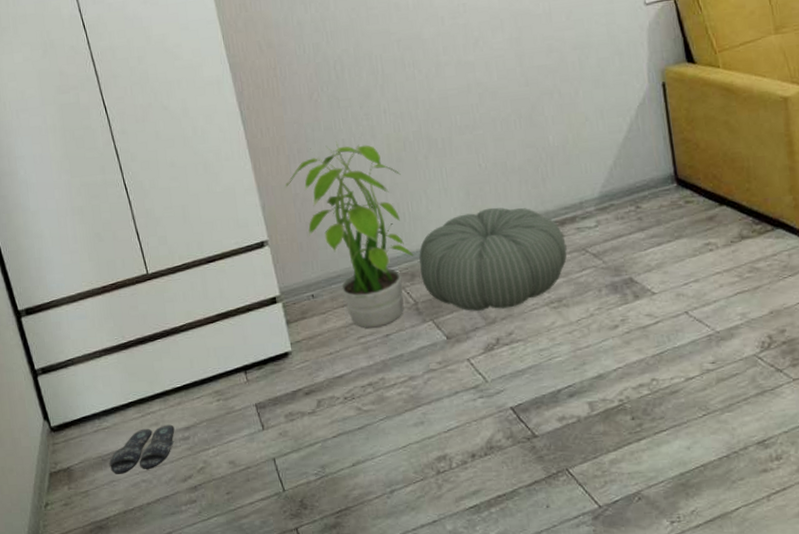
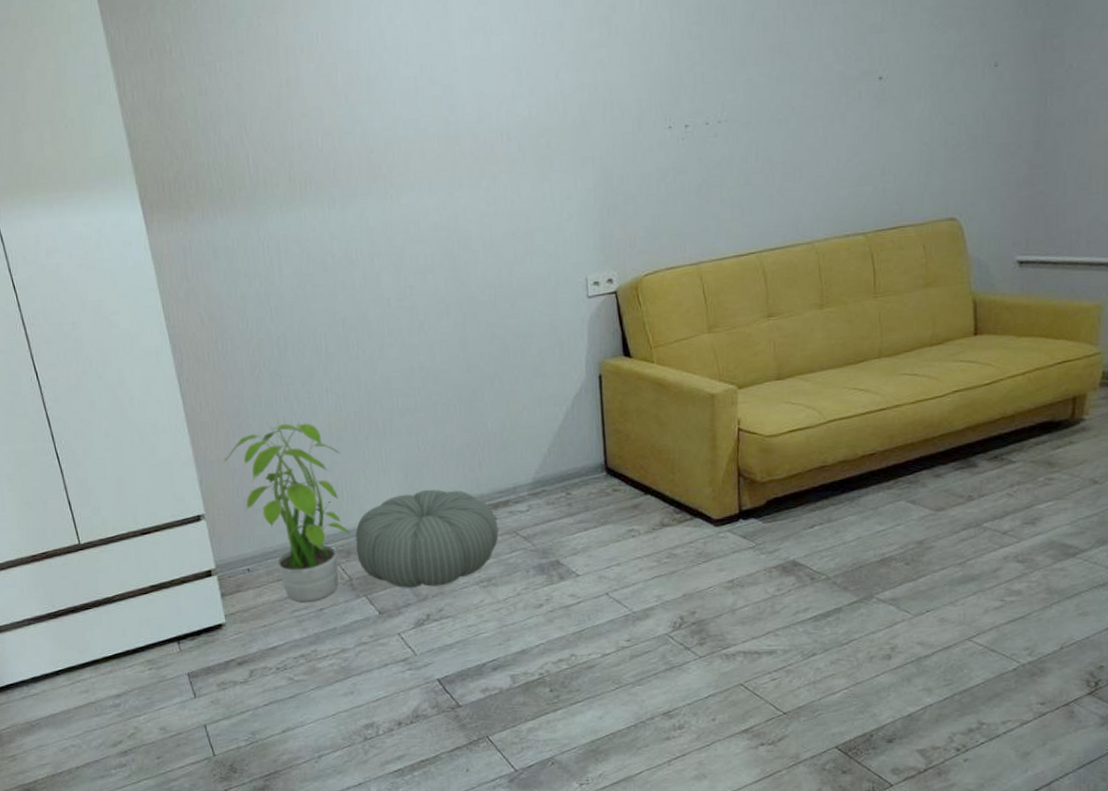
slippers: present [110,424,175,474] -> none [38,692,105,739]

